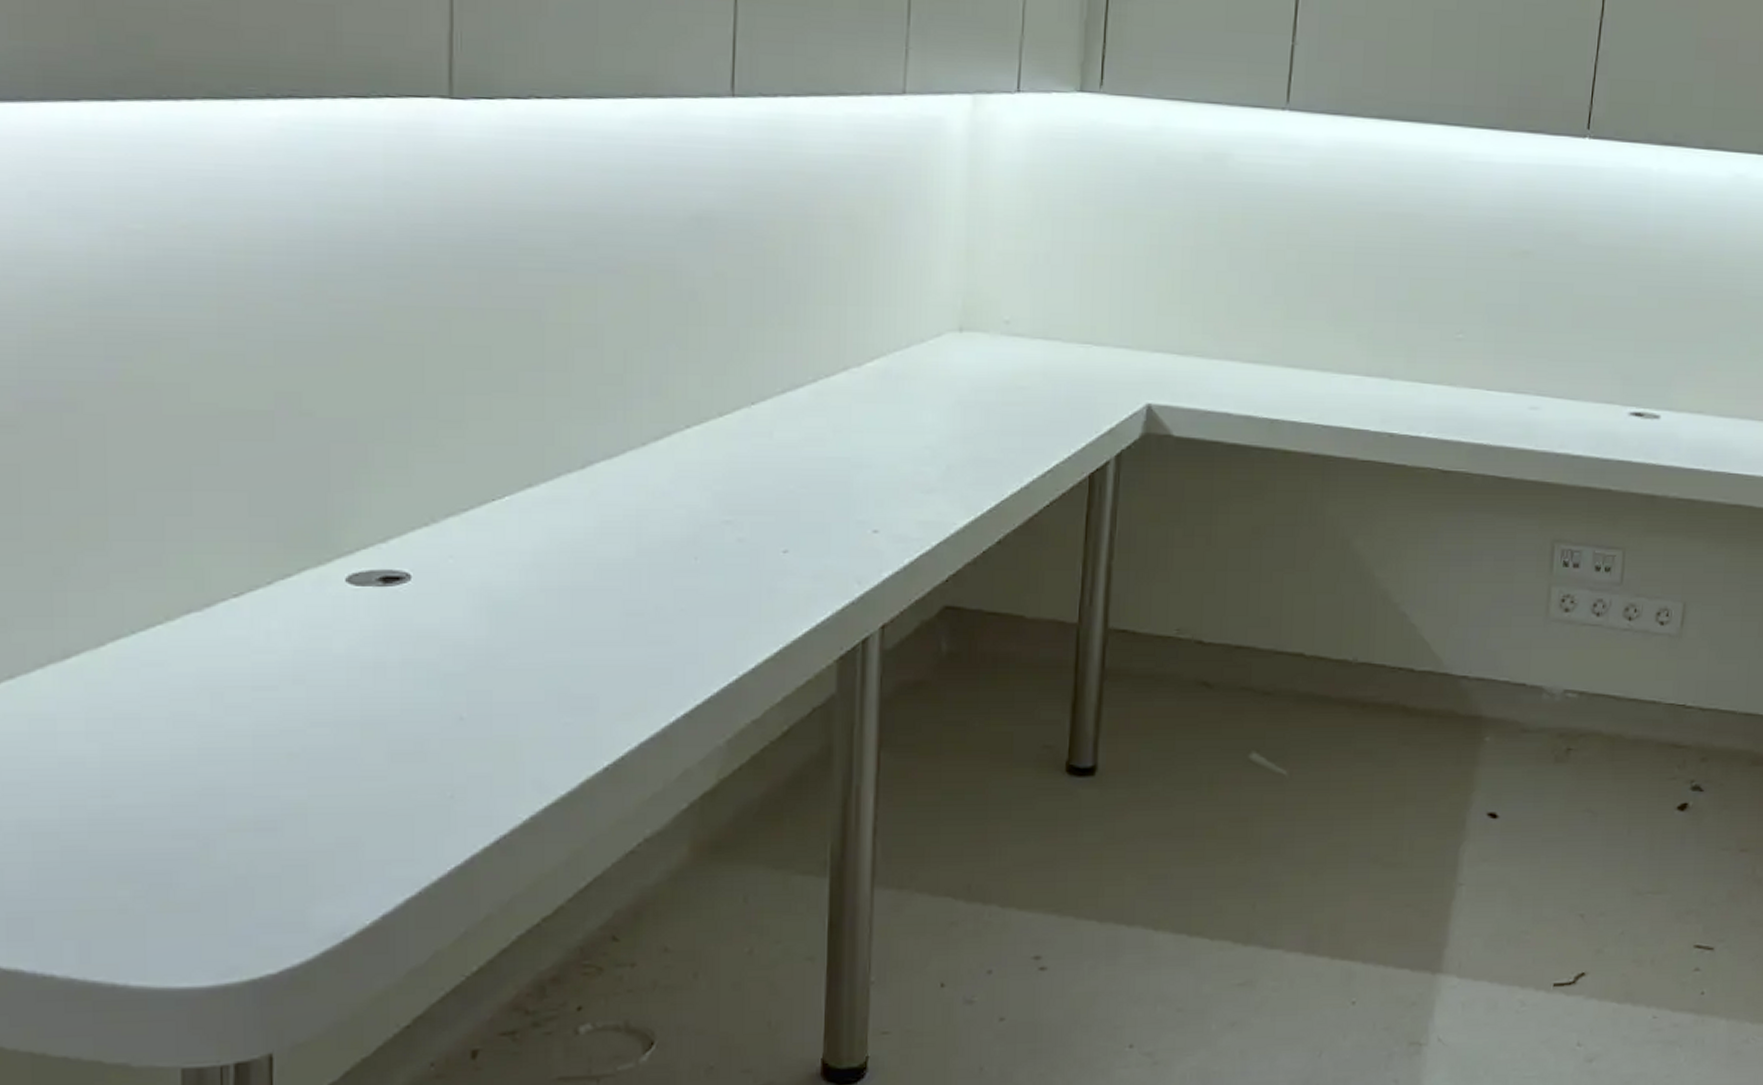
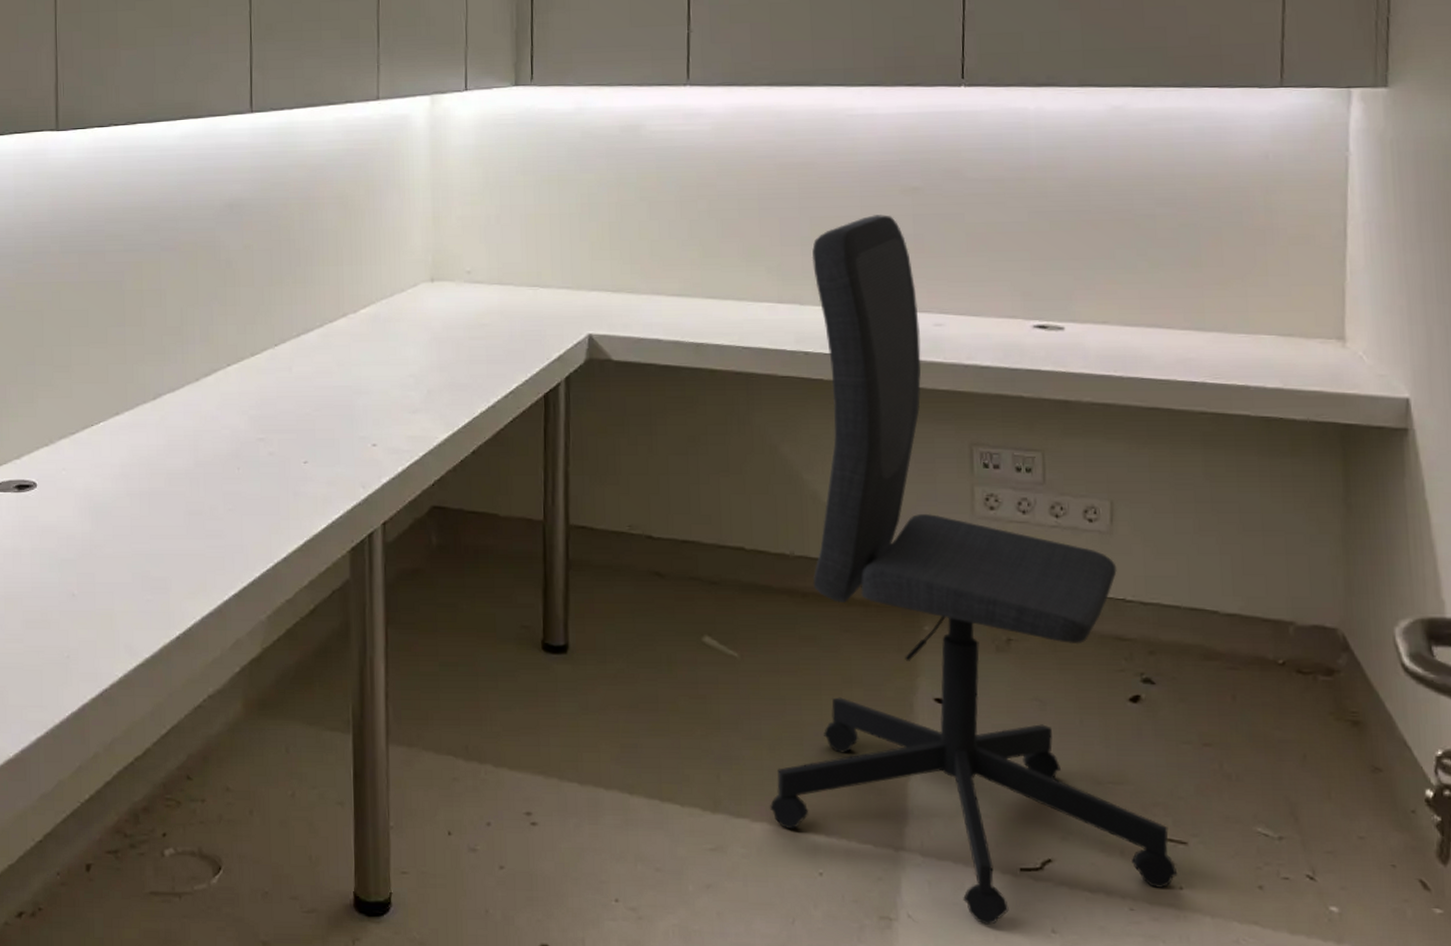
office chair: none [1305,280,1701,1043] -> present [769,215,1178,925]

